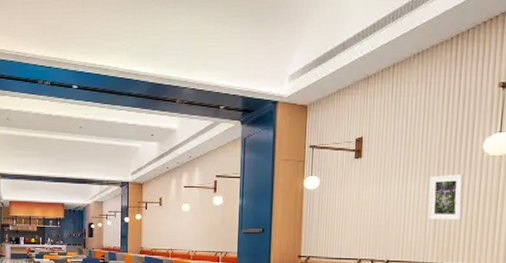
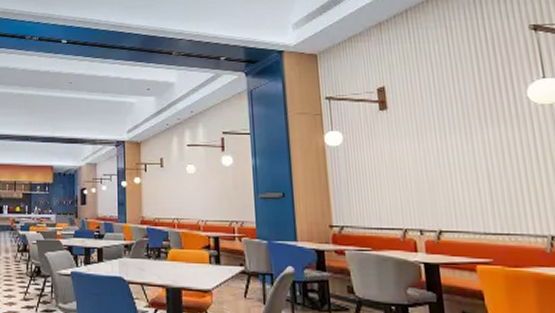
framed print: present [428,174,464,221] -> none [472,125,522,181]

